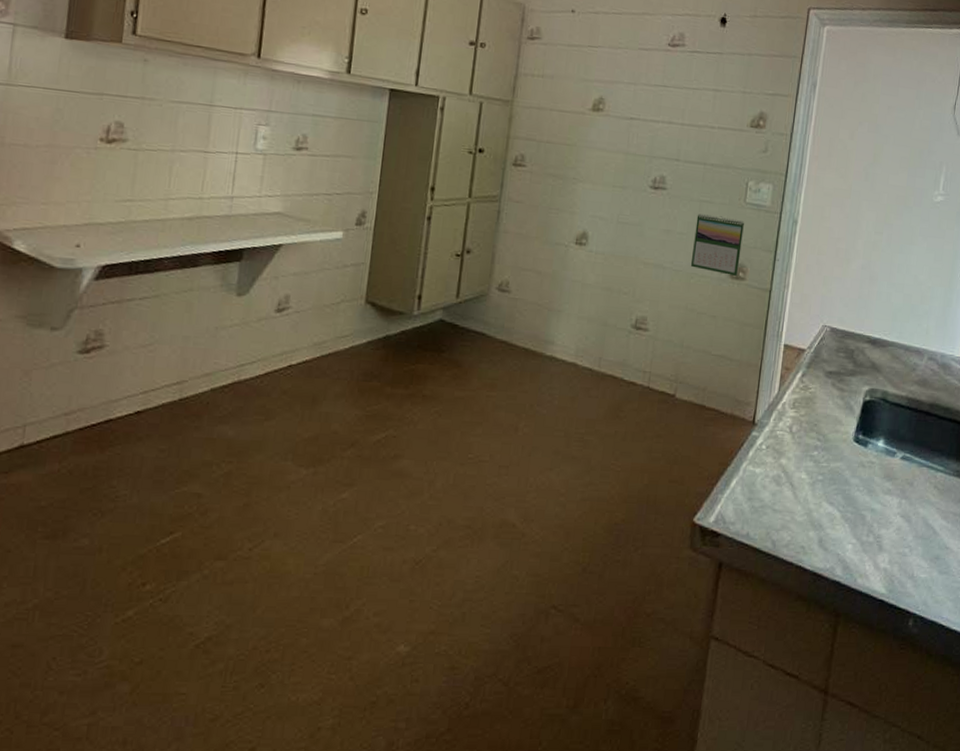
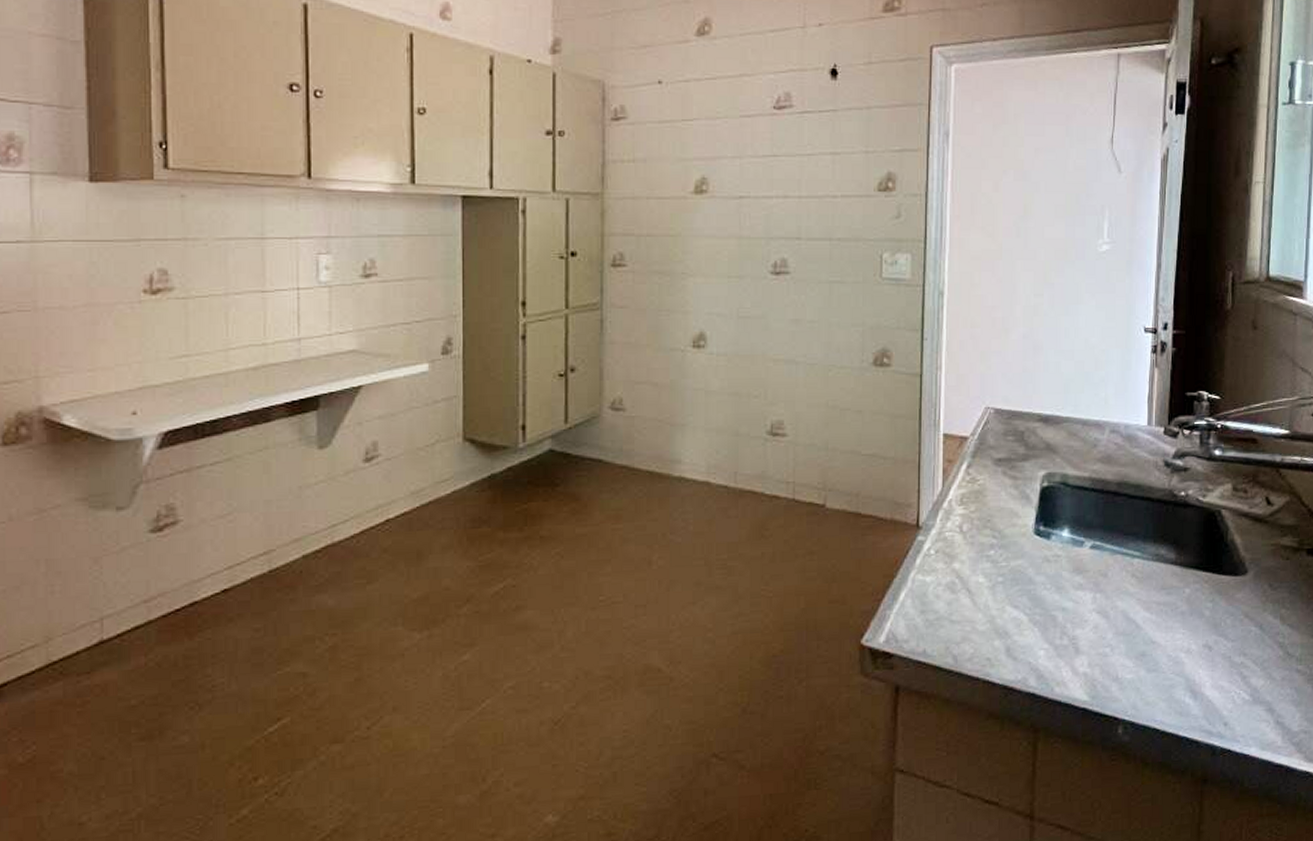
calendar: present [690,214,744,277] -> none [826,297,883,364]

